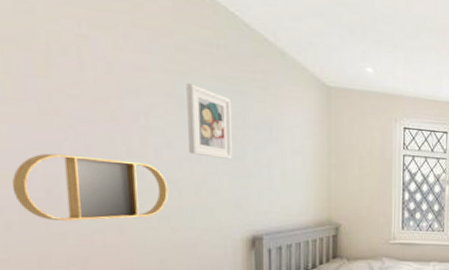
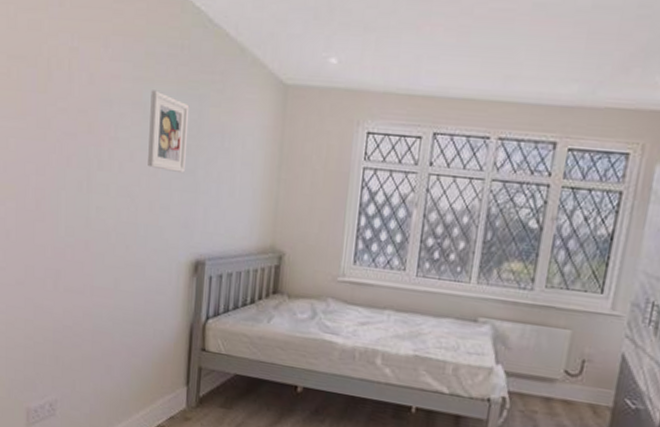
home mirror: present [11,153,169,221] -> none [13,166,127,234]

